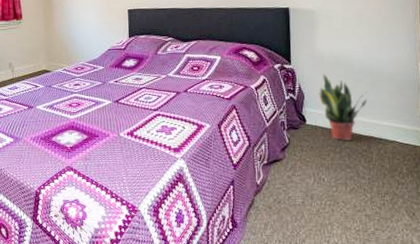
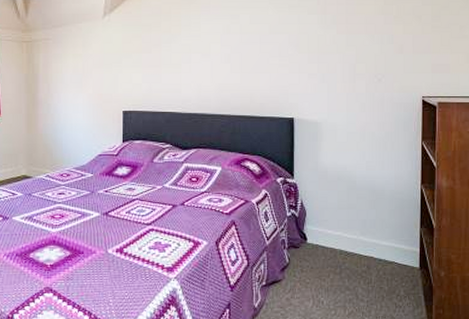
potted plant: present [319,73,367,142] -> none [321,189,369,262]

